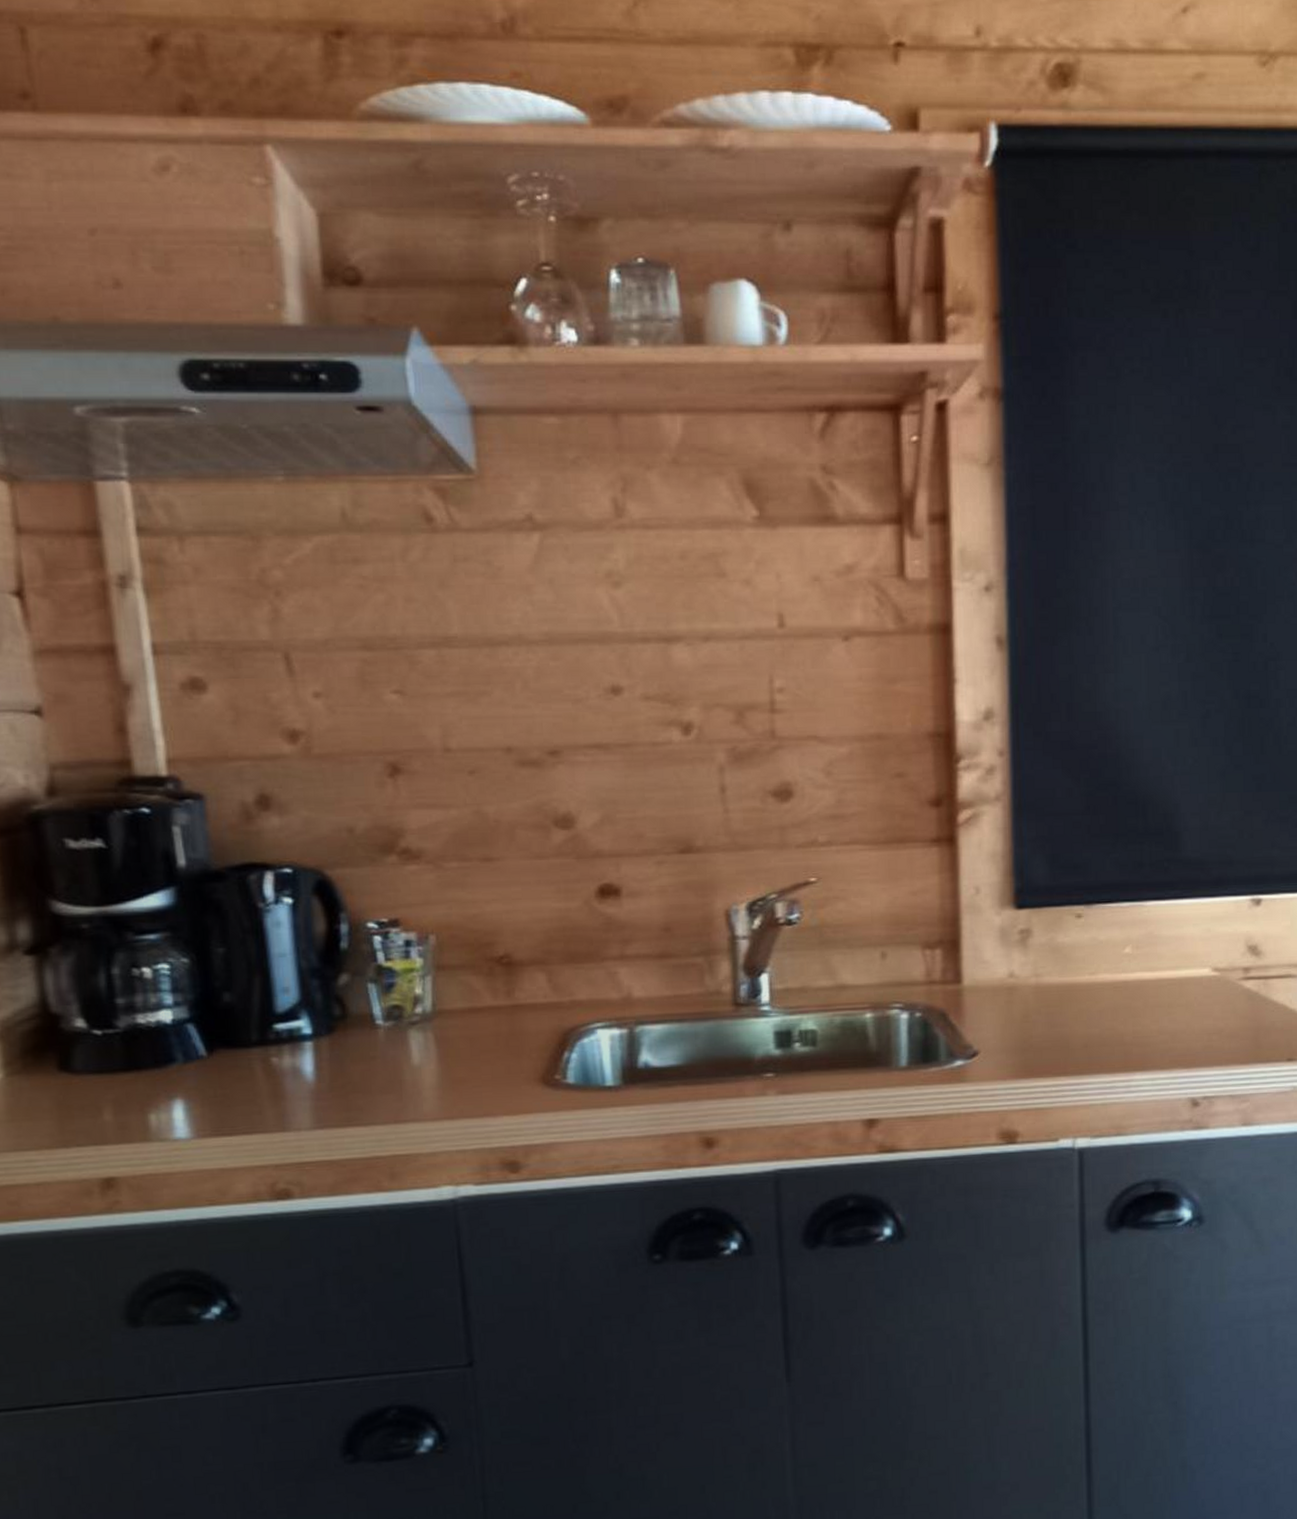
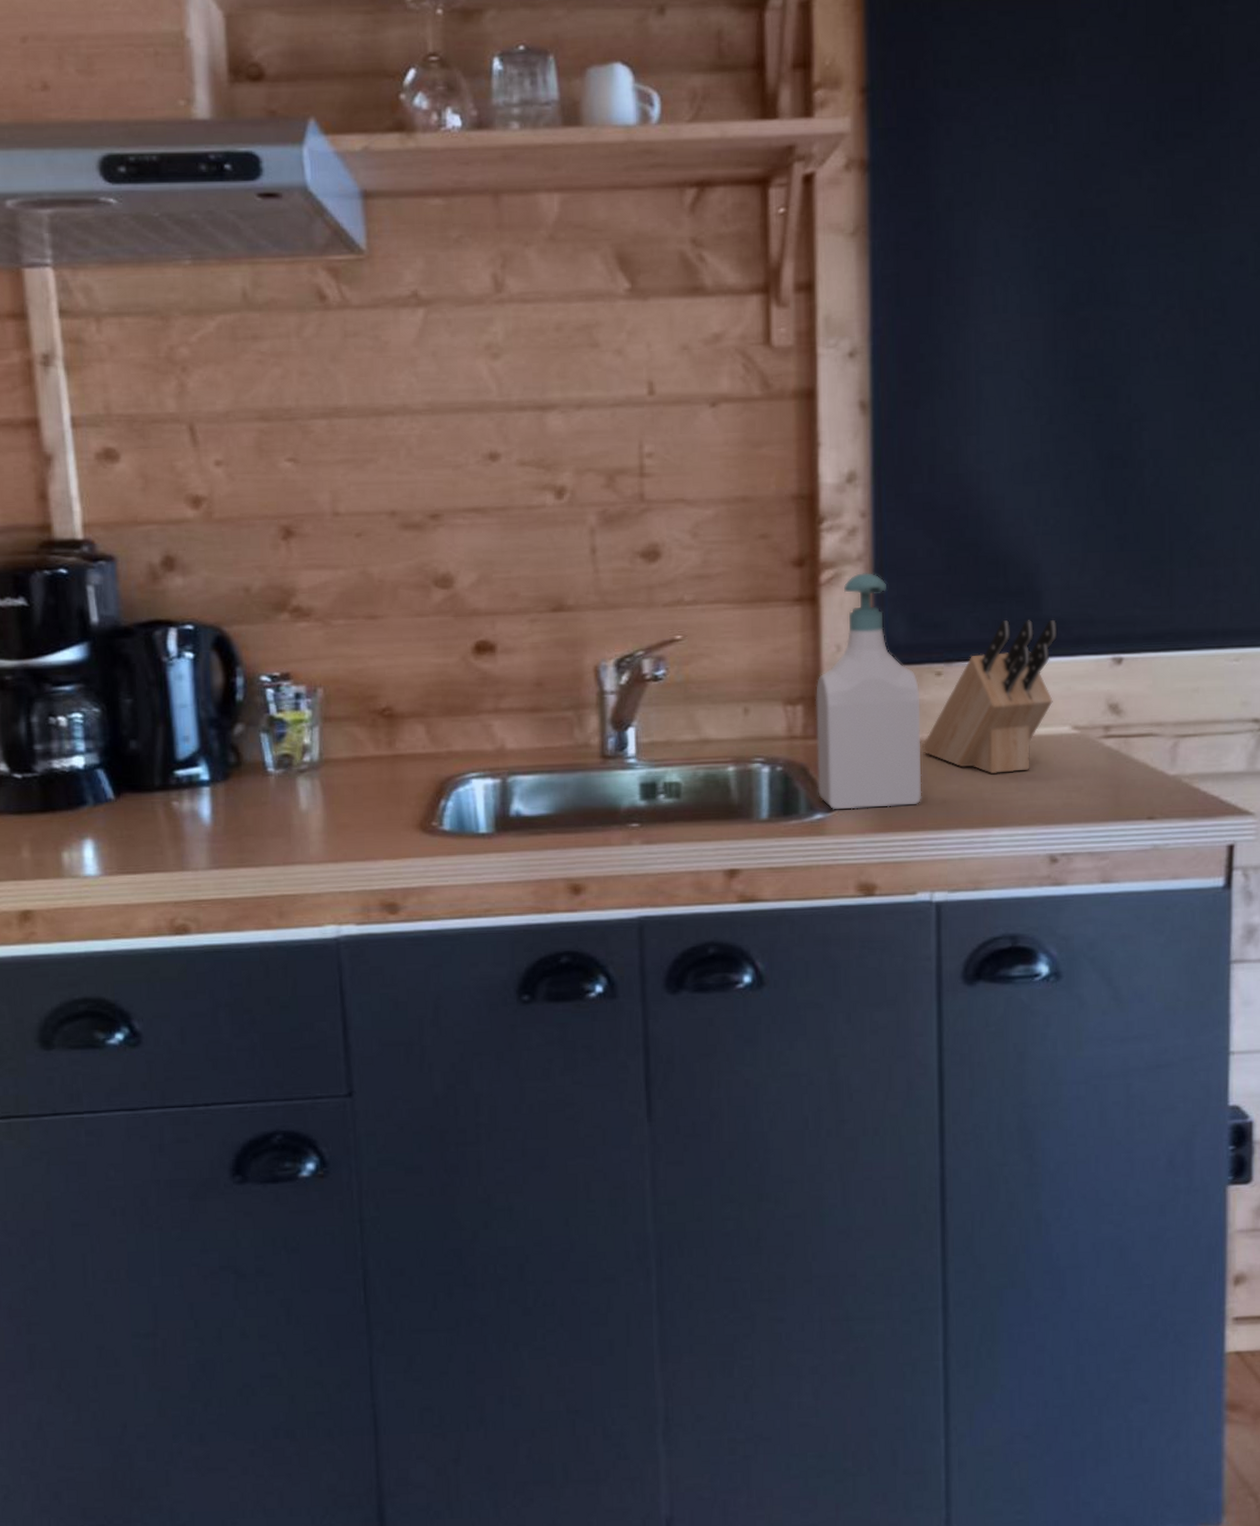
soap bottle: none [954,812,1064,1056] -> present [815,572,922,810]
knife block: none [1062,861,1197,1017] -> present [921,620,1058,774]

